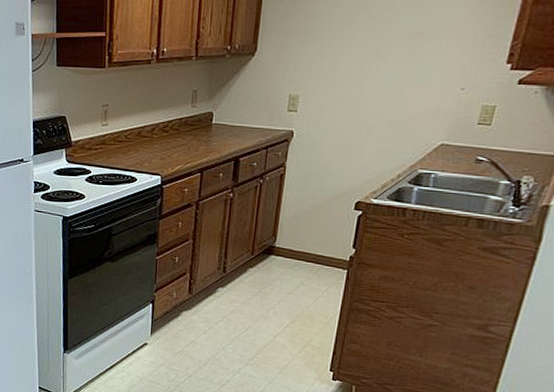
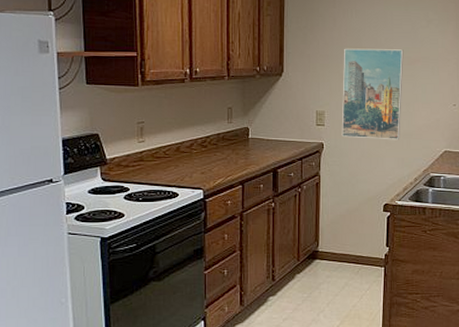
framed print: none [315,21,405,130] -> present [341,48,404,140]

